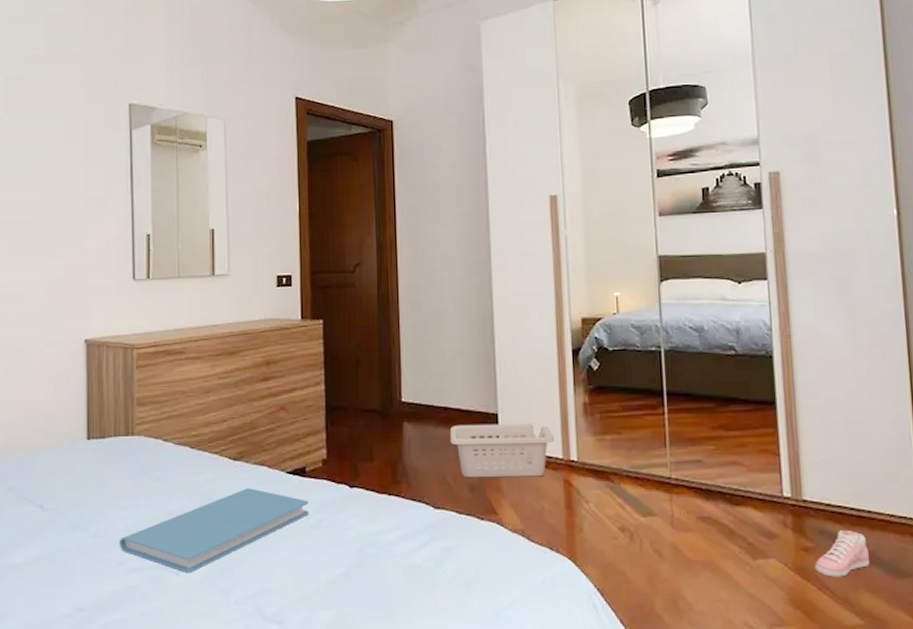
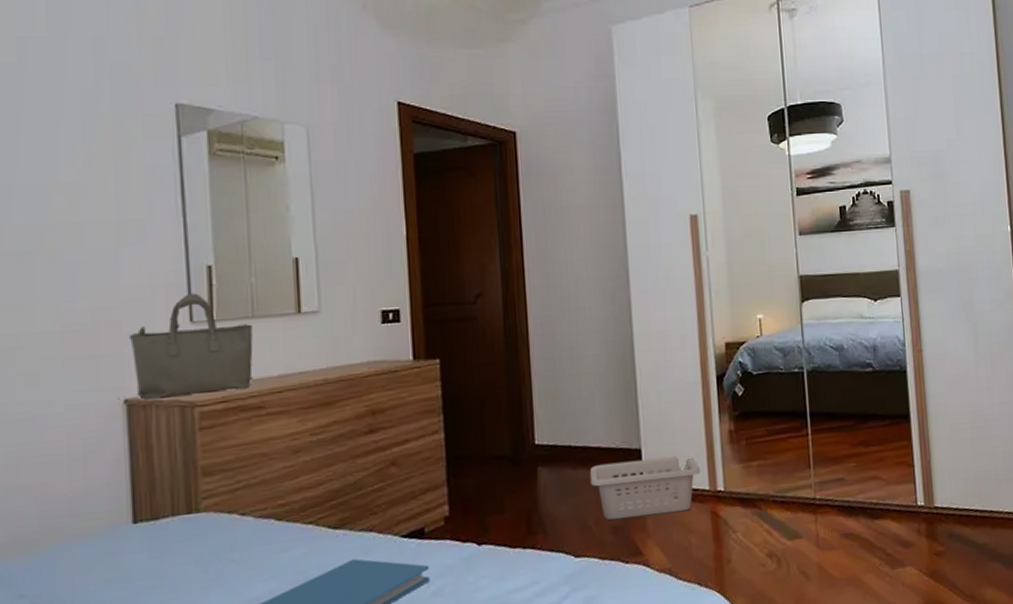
handbag: none [91,256,178,341] -> present [130,293,253,400]
sneaker: present [815,529,870,577] -> none [946,531,992,577]

